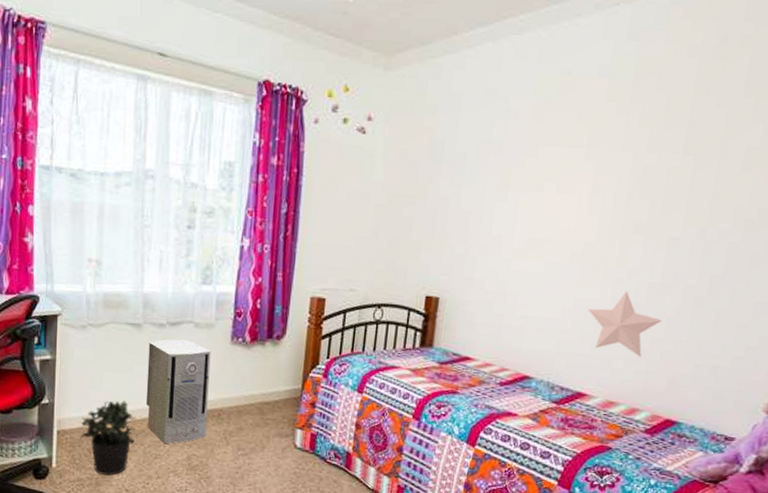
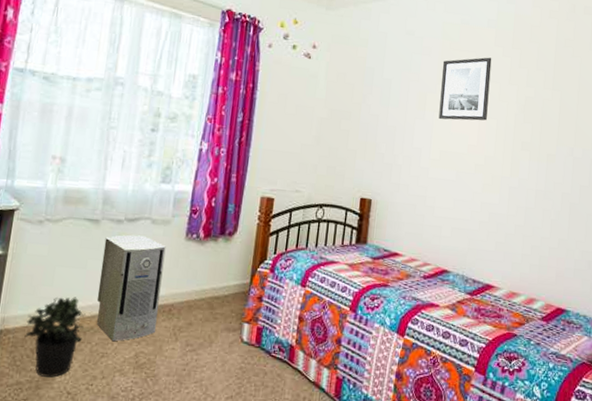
wall art: none [525,116,601,200] -> present [438,57,492,121]
decorative star: present [588,291,662,358] -> none [491,197,547,254]

